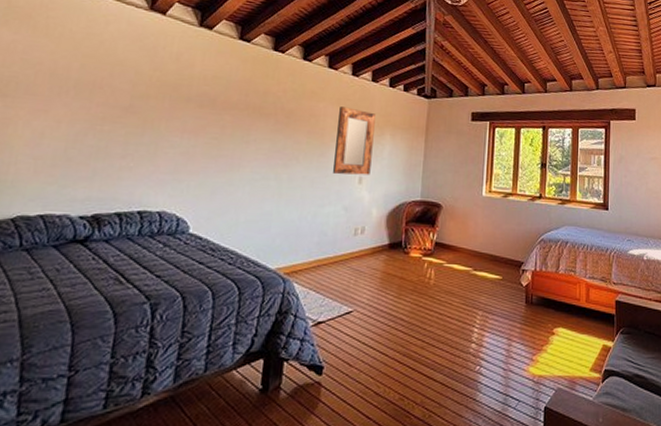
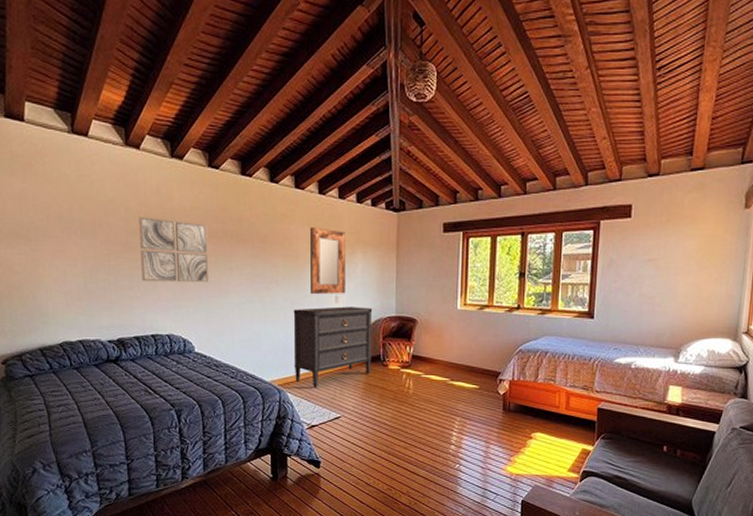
wall art: none [139,81,227,156] -> present [139,217,208,283]
dresser: none [304,188,398,278] -> present [293,306,373,389]

